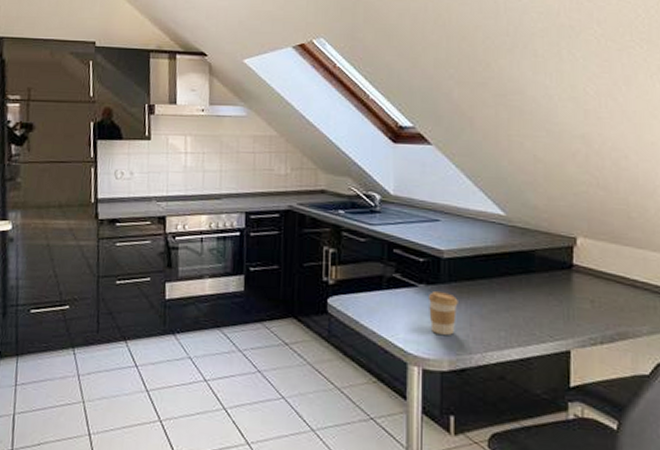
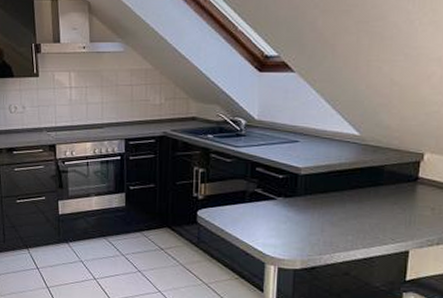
coffee cup: present [429,291,458,335] -> none [285,203,312,240]

